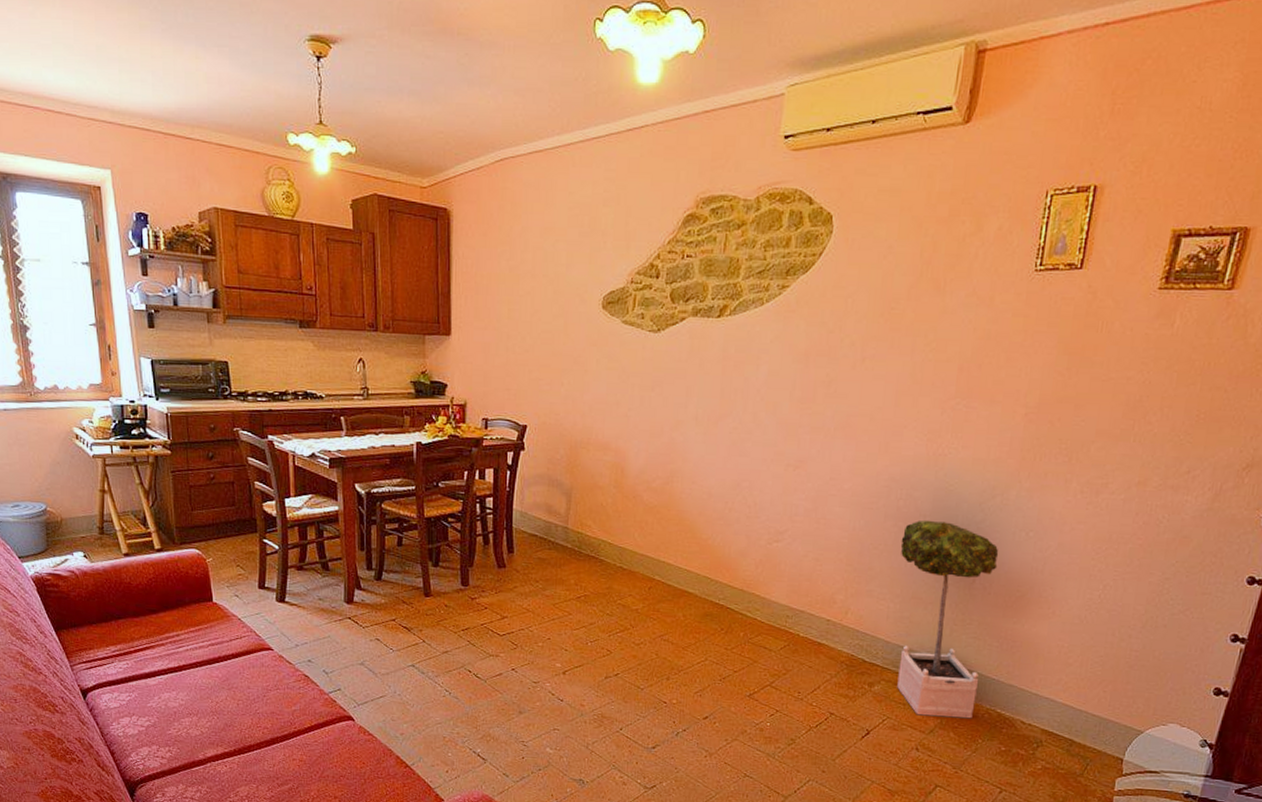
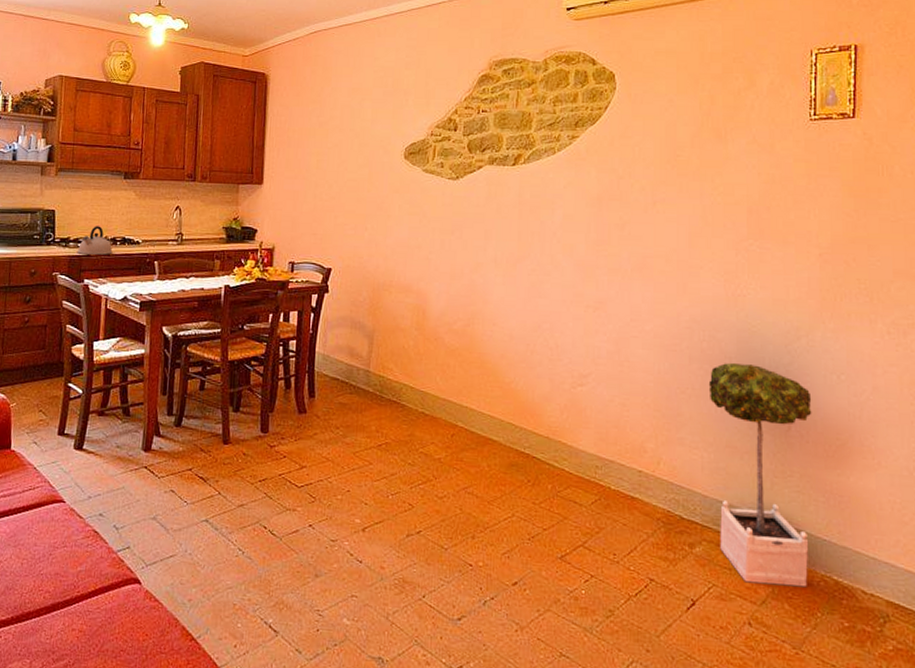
kettle: none [258,379,295,411] -> present [78,226,113,256]

